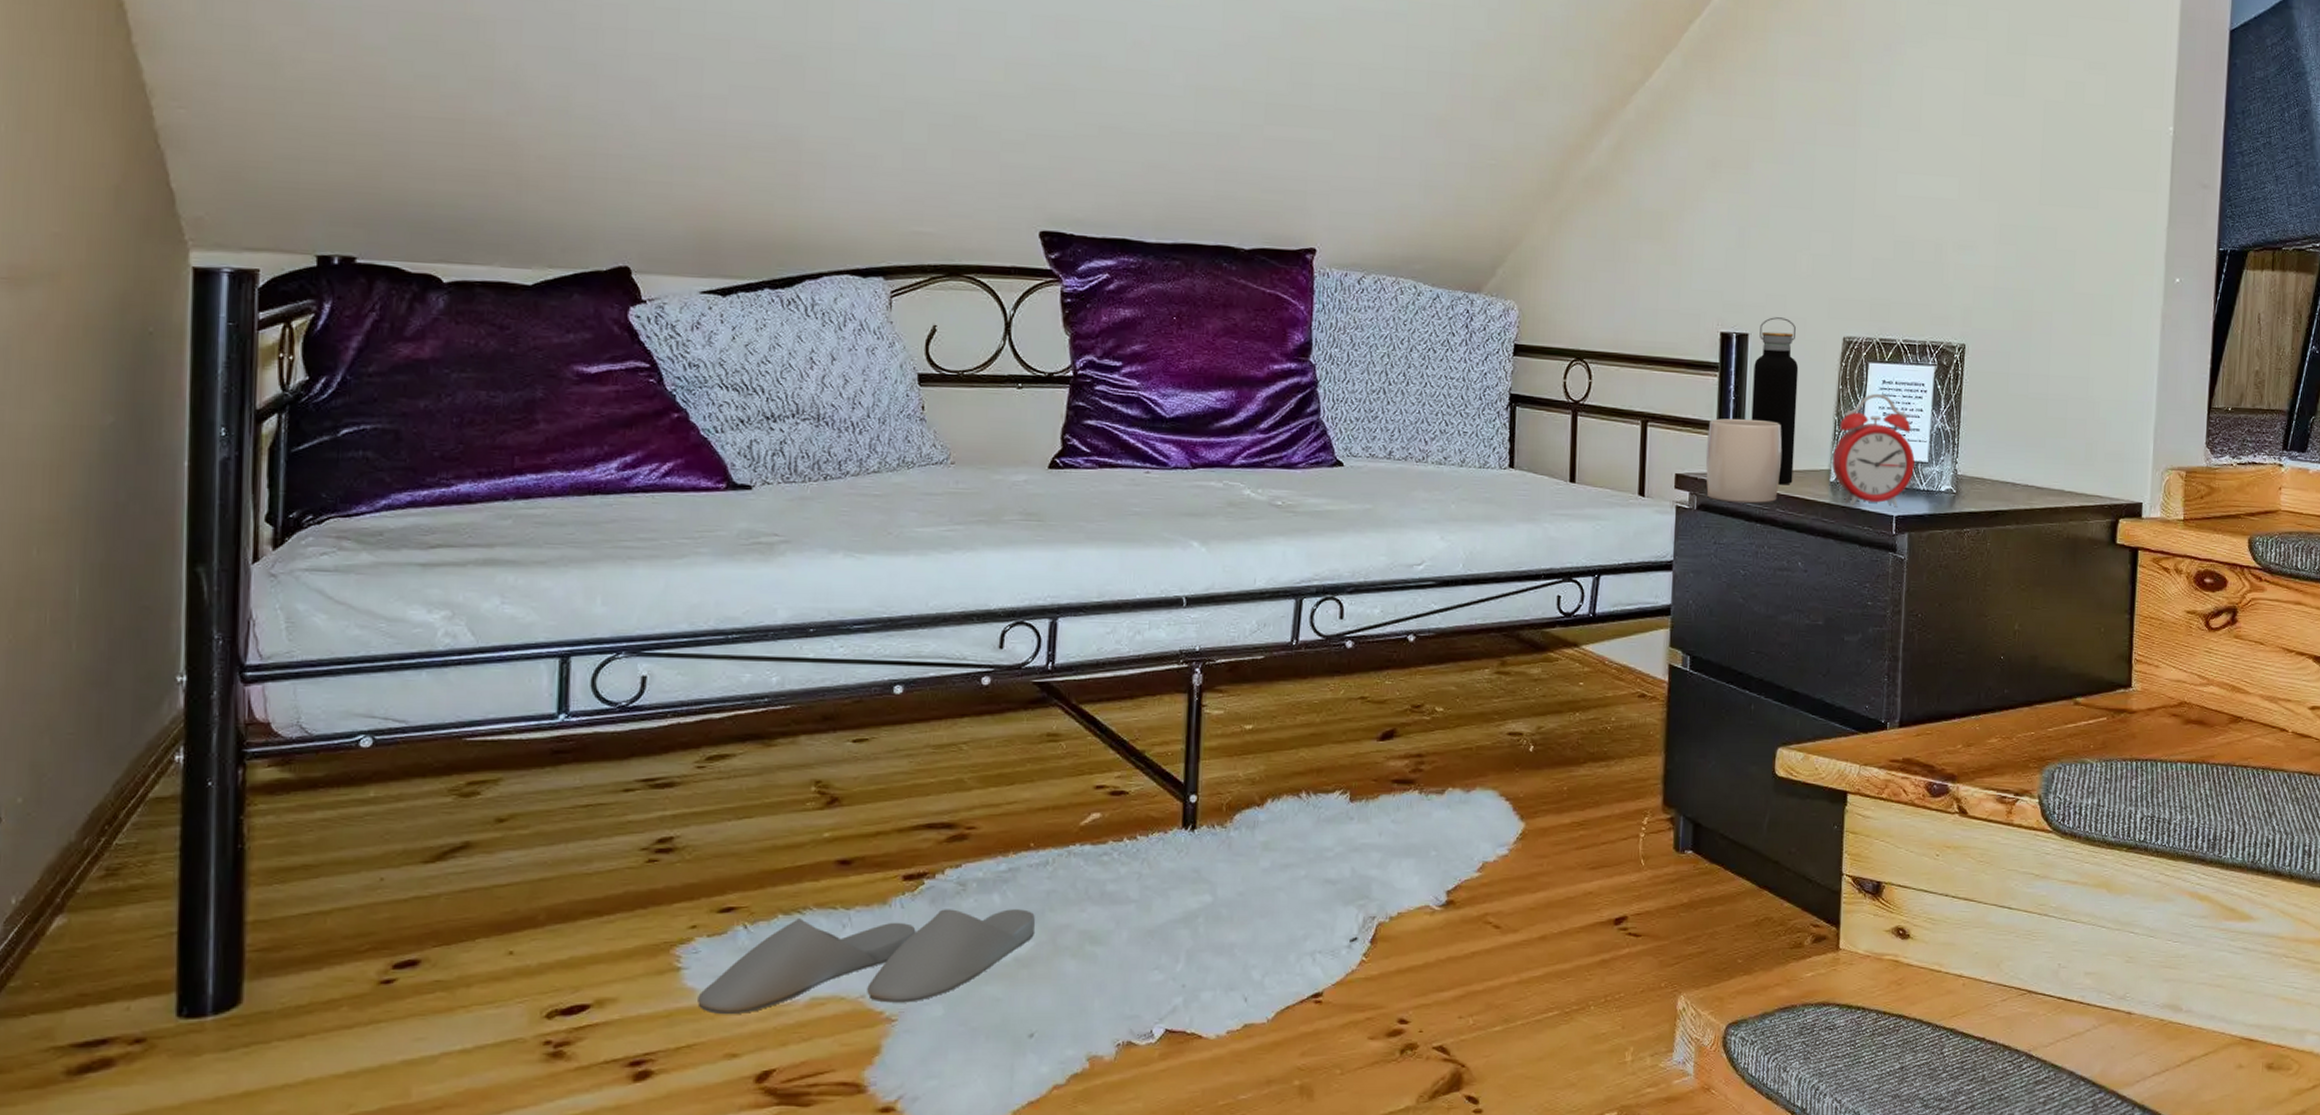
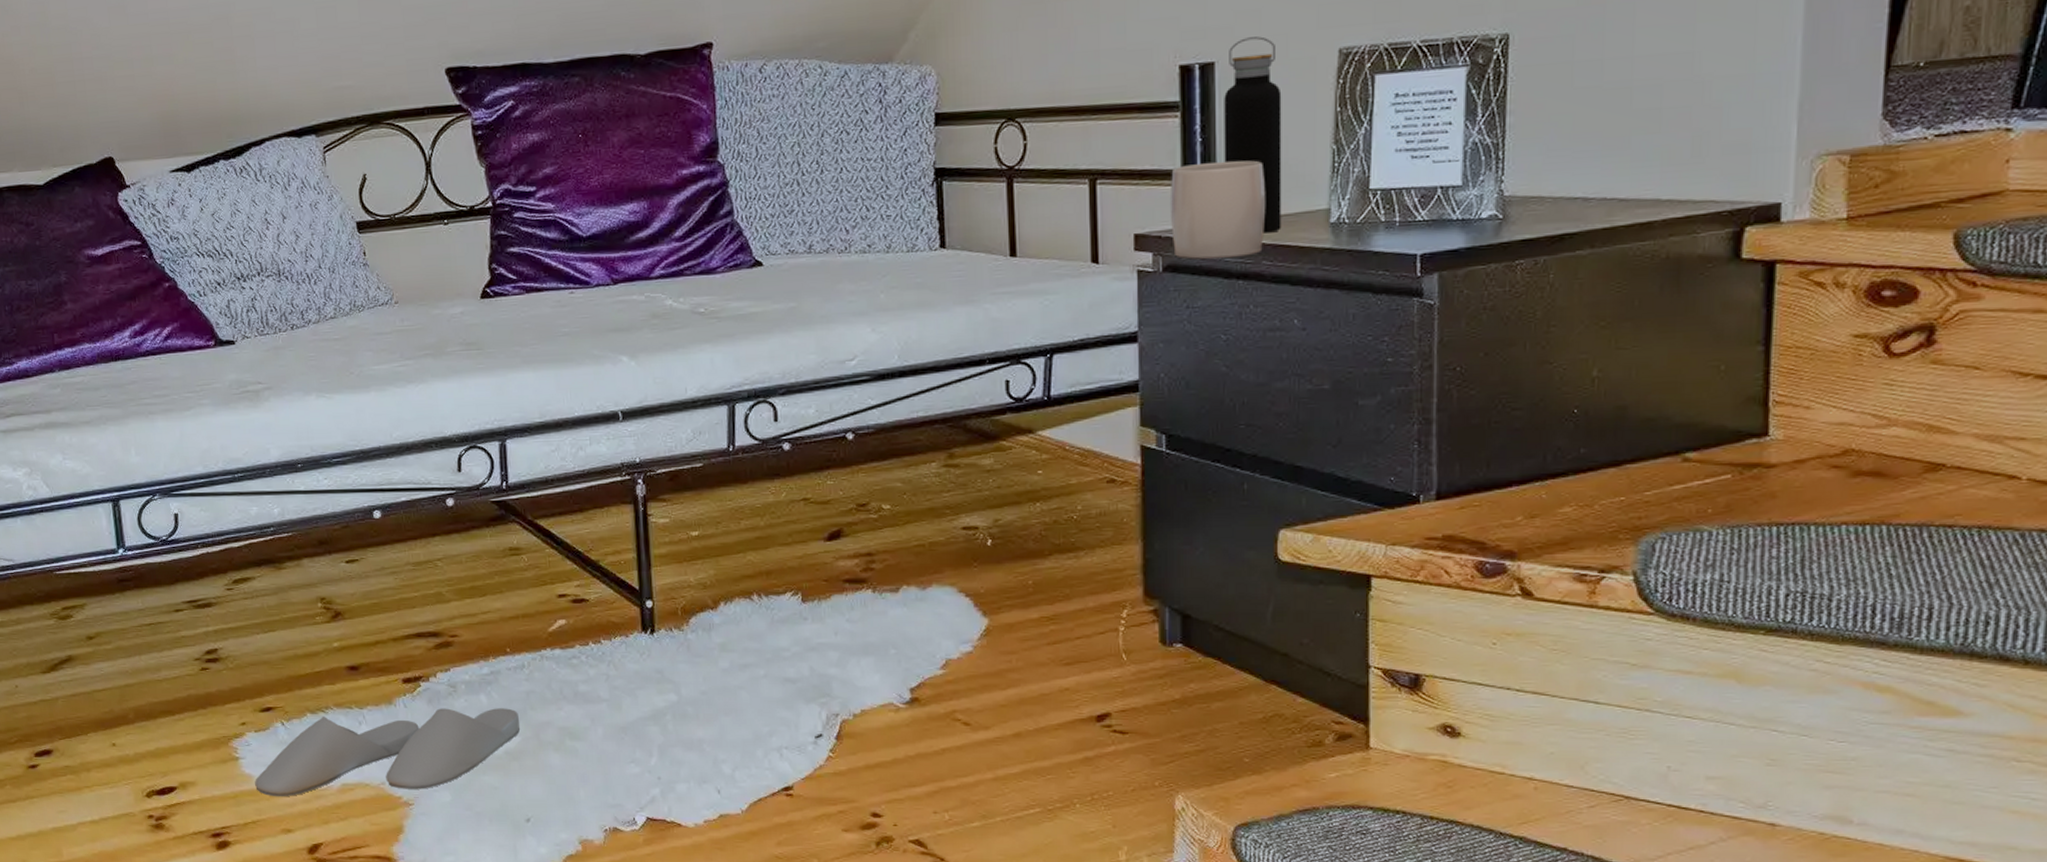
alarm clock: present [1833,393,1915,509] -> none [1333,110,1443,249]

